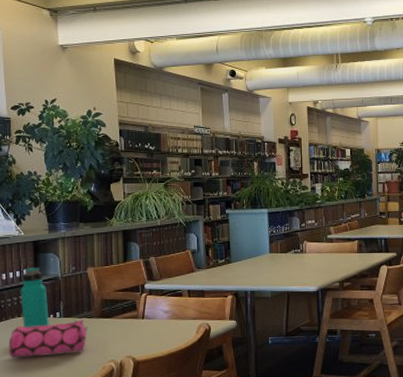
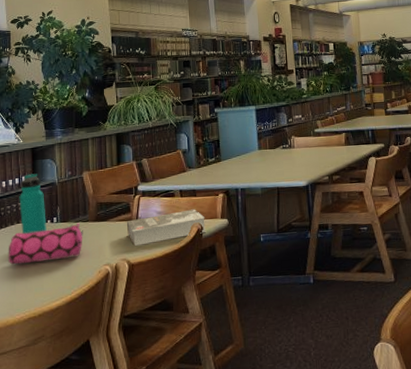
book: none [132,309,214,344] -> present [126,209,207,246]

